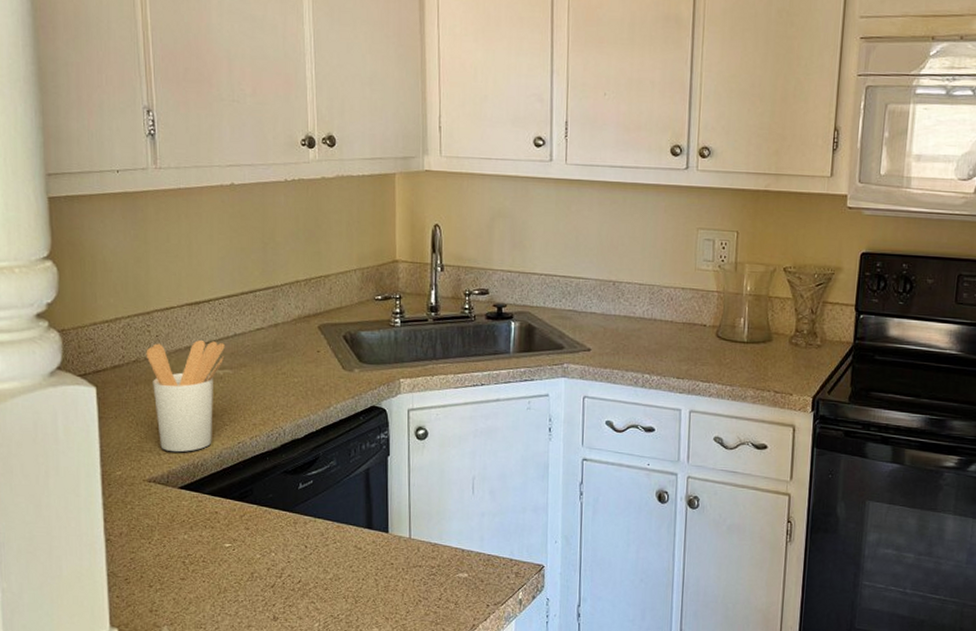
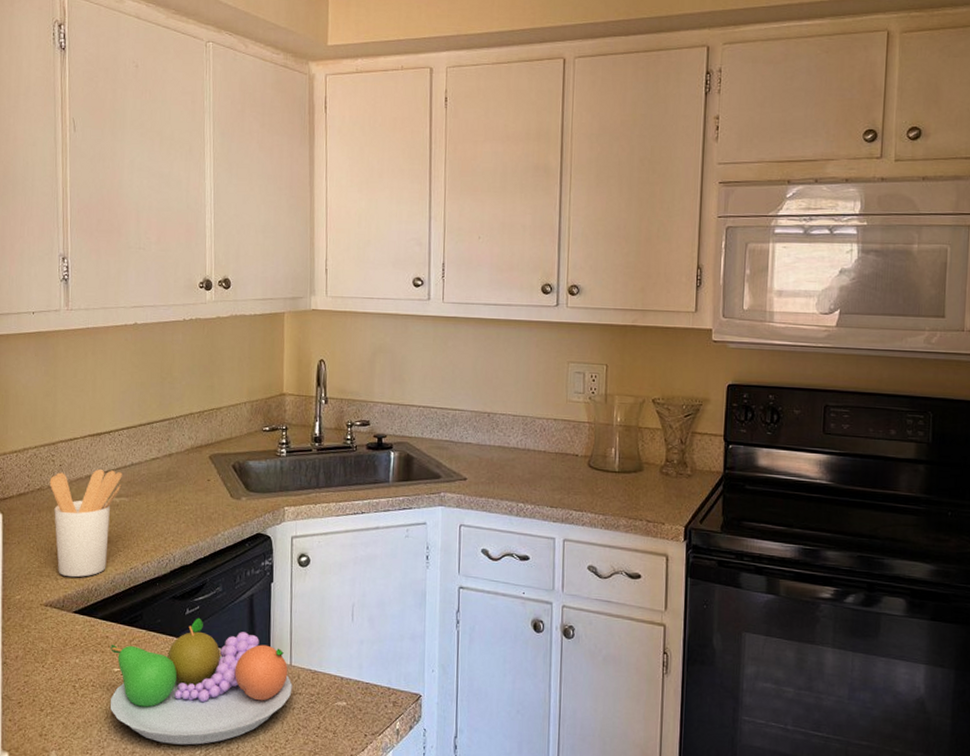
fruit bowl: none [220,492,412,618] -> present [110,617,292,745]

